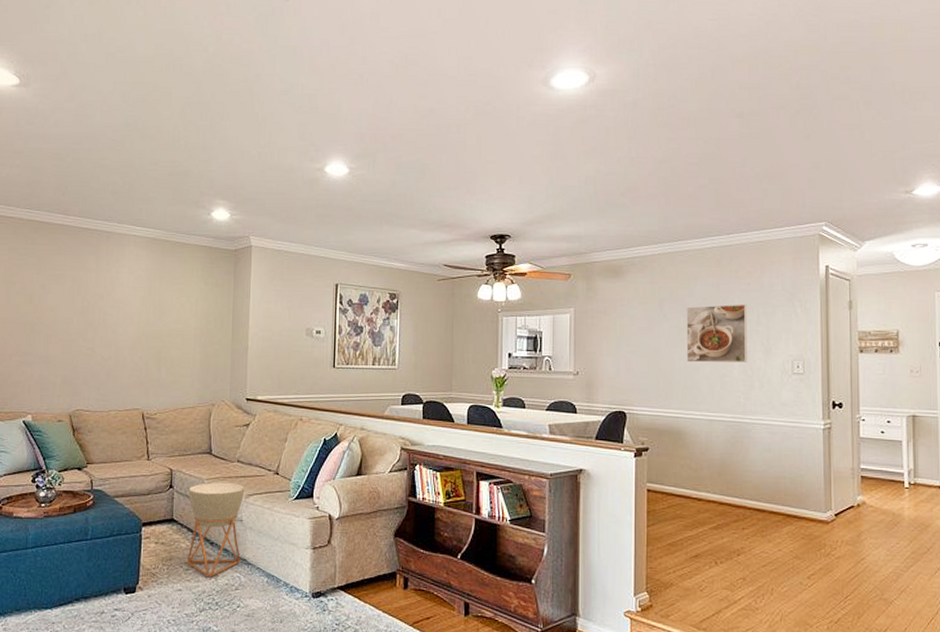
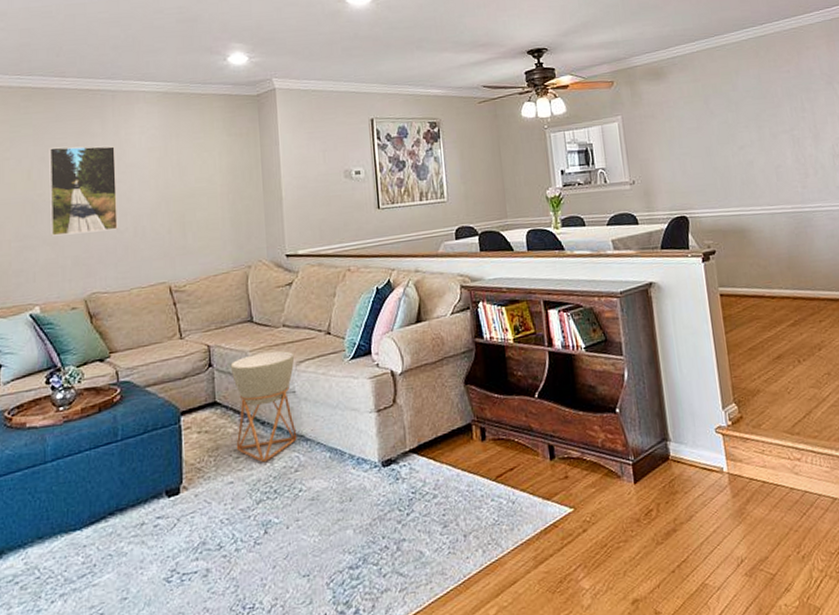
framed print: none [46,277,106,357] -> present [49,146,118,236]
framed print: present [686,304,747,363] -> none [732,92,799,158]

